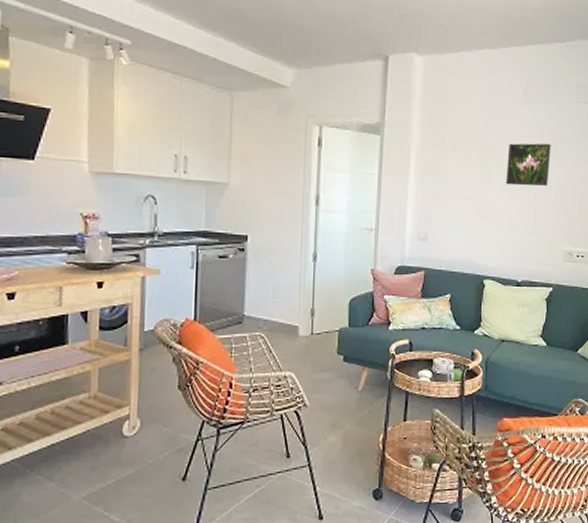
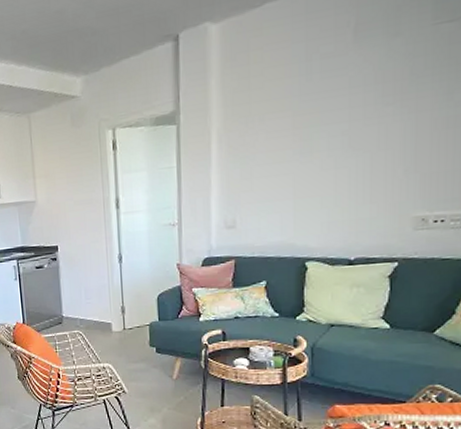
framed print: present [505,143,551,187] -> none [331,88,395,151]

